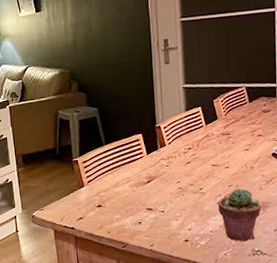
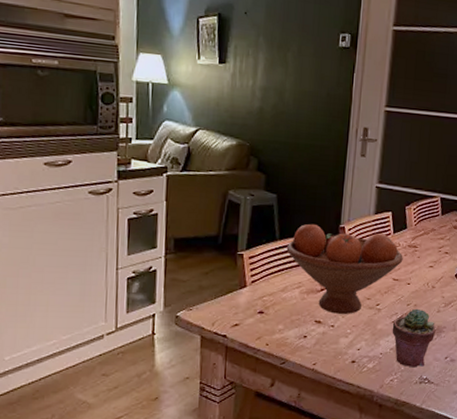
fruit bowl: none [112,127,219,201] -> present [286,223,403,314]

